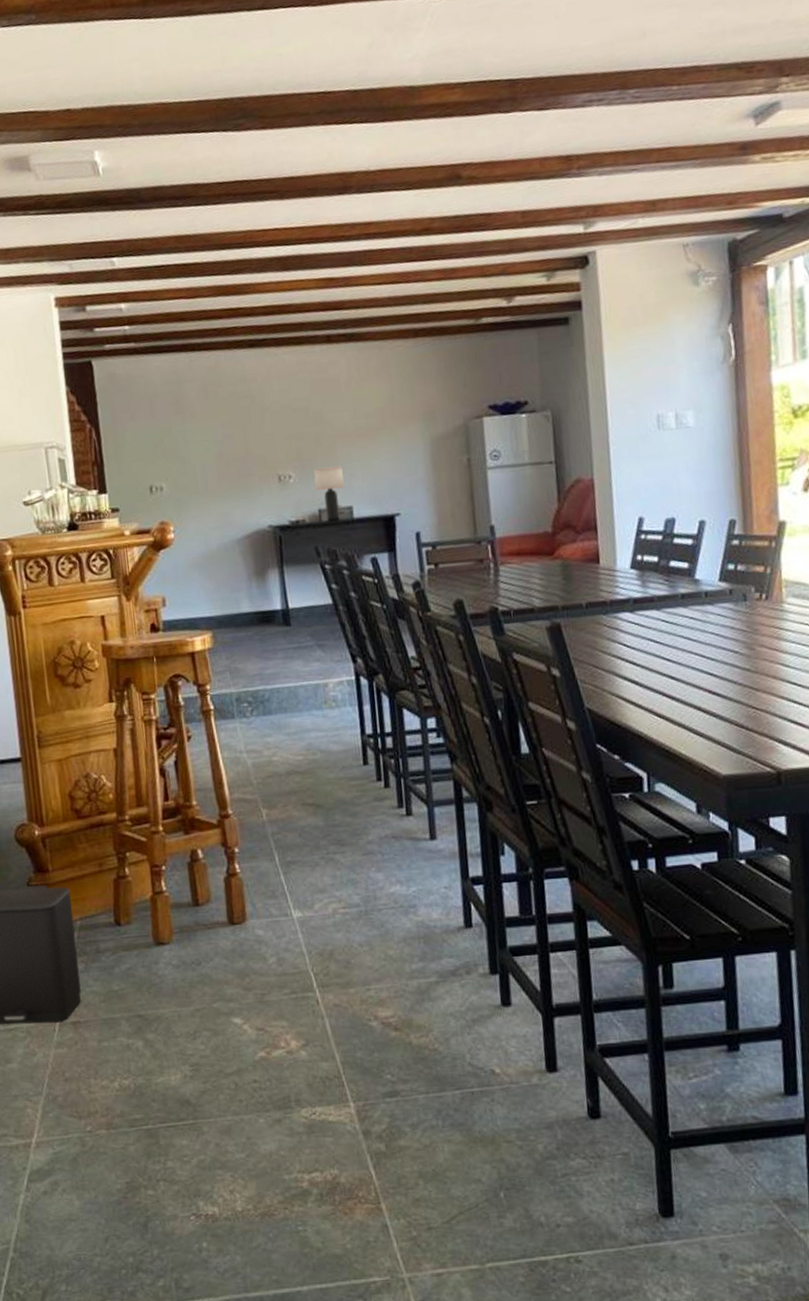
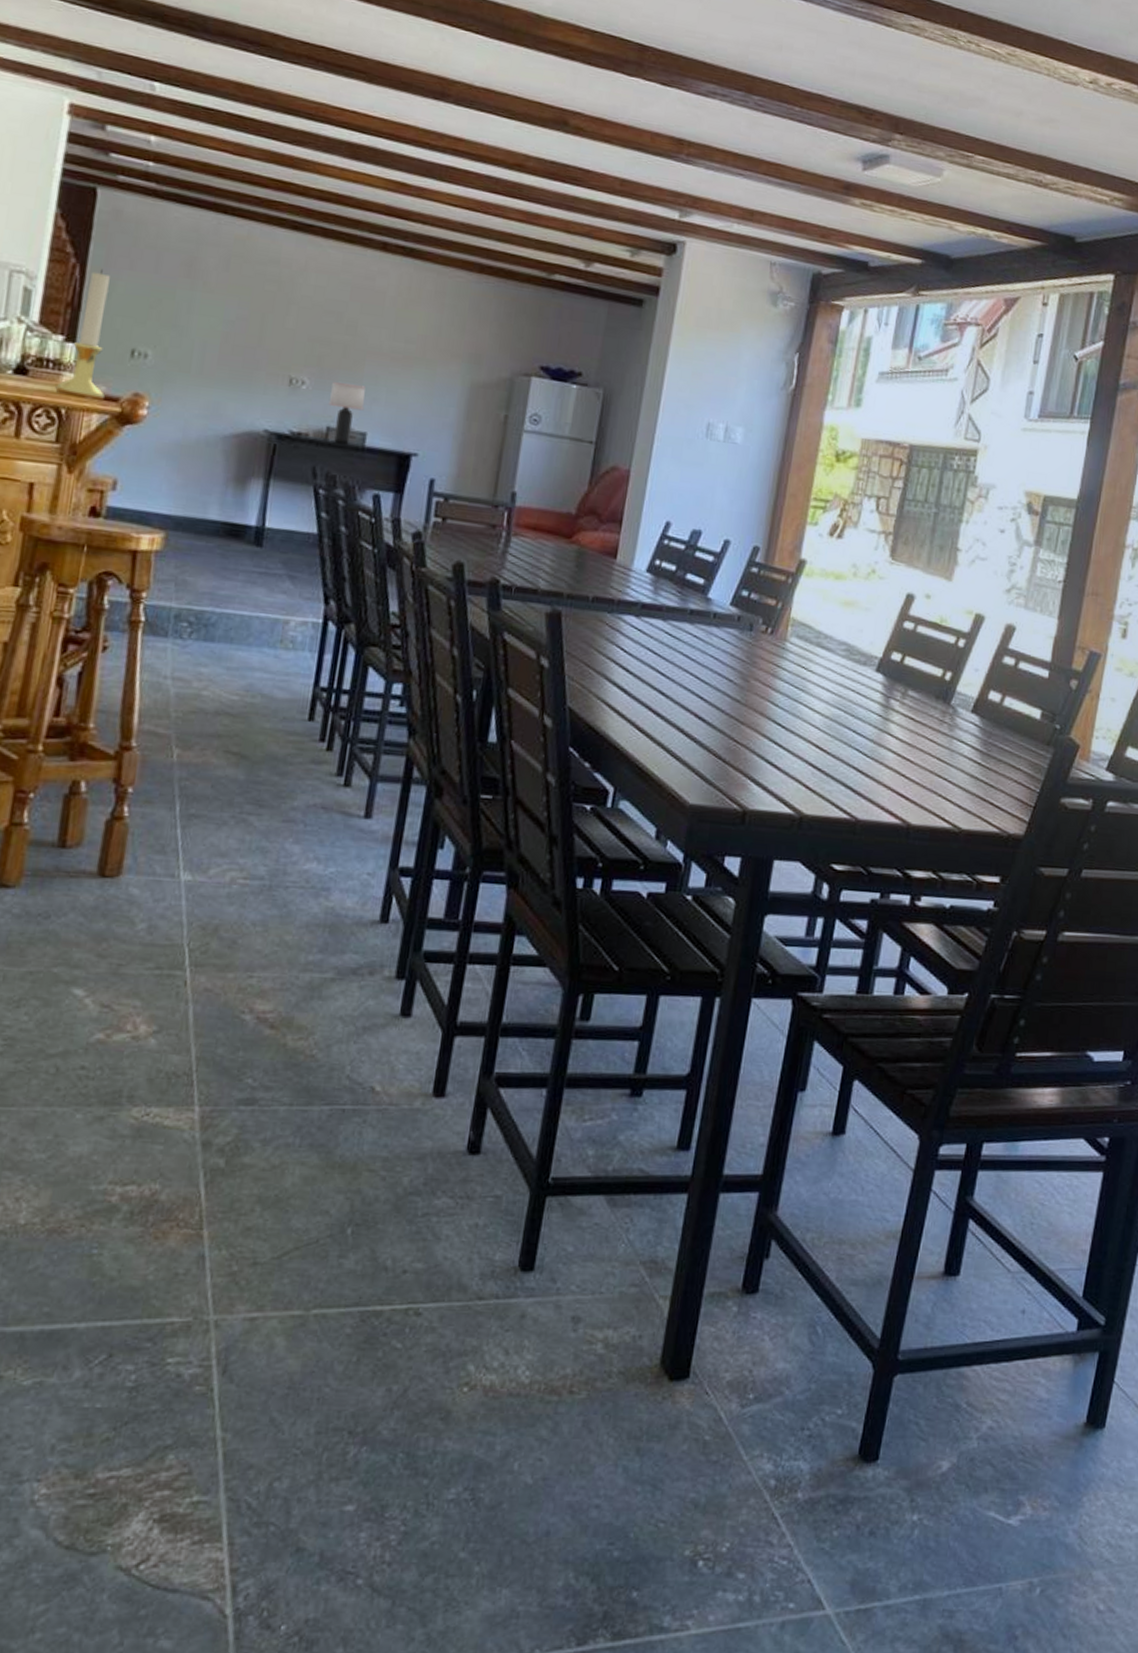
candle holder: none [100,426,139,538] -> present [55,268,110,402]

